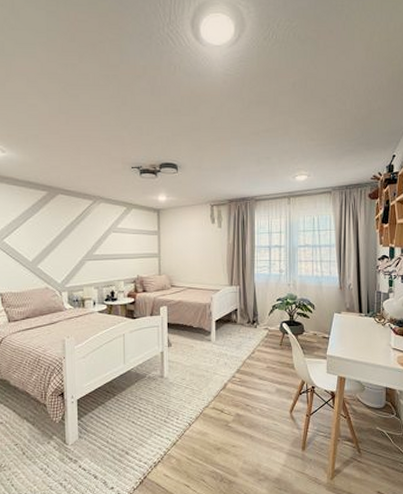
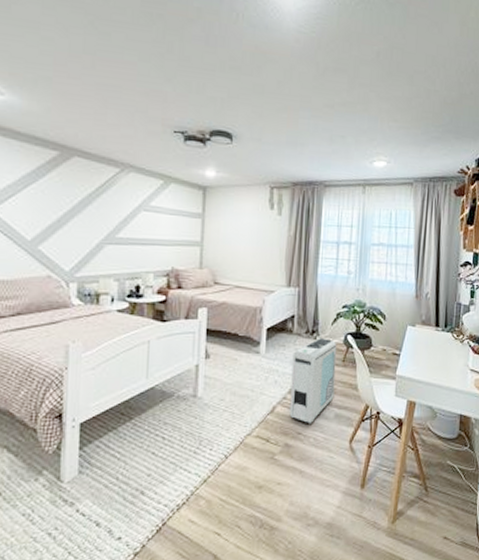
air purifier: none [238,327,275,398] -> present [289,338,337,424]

